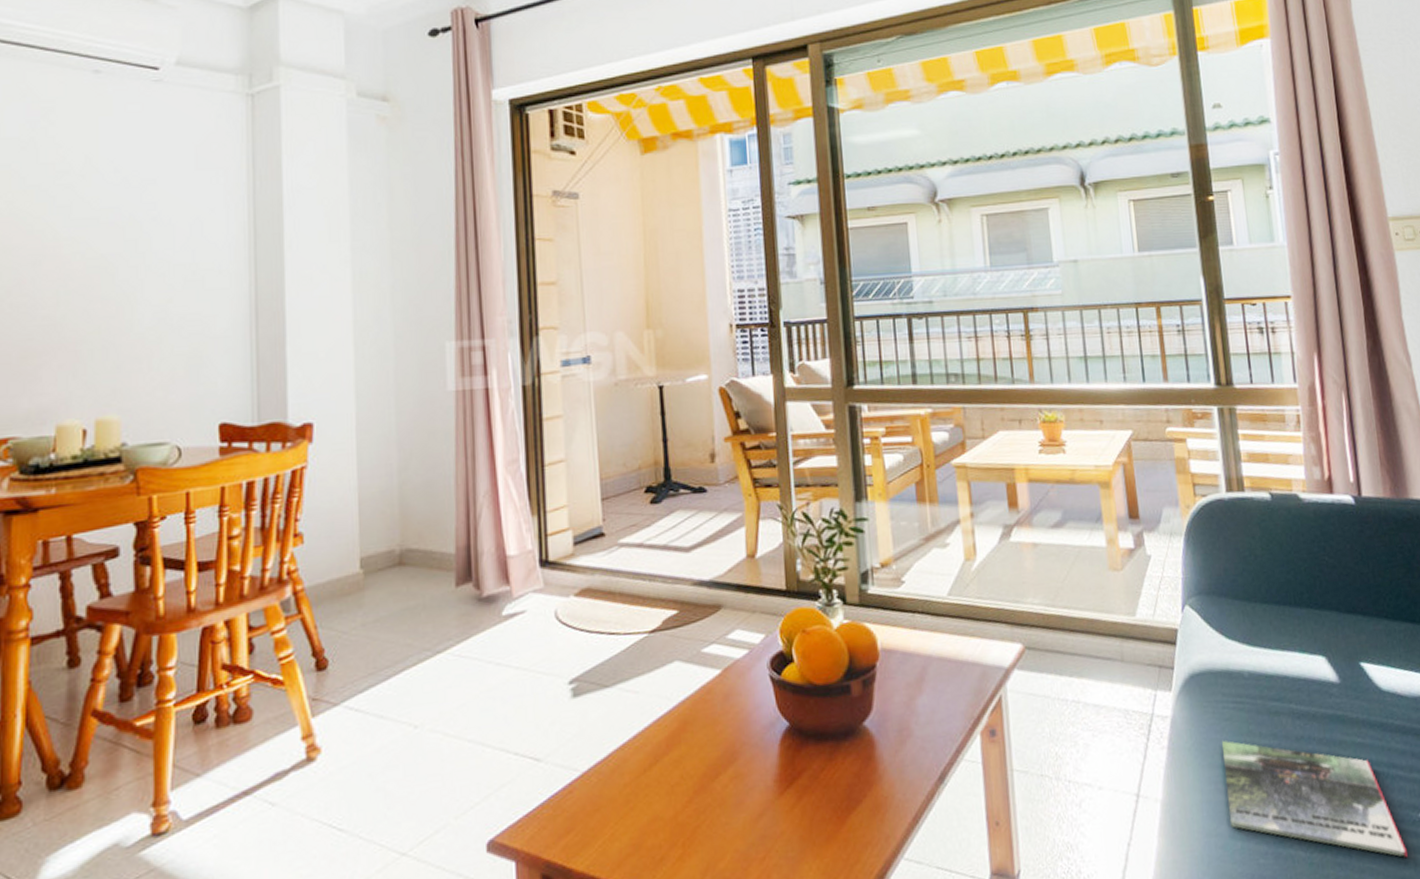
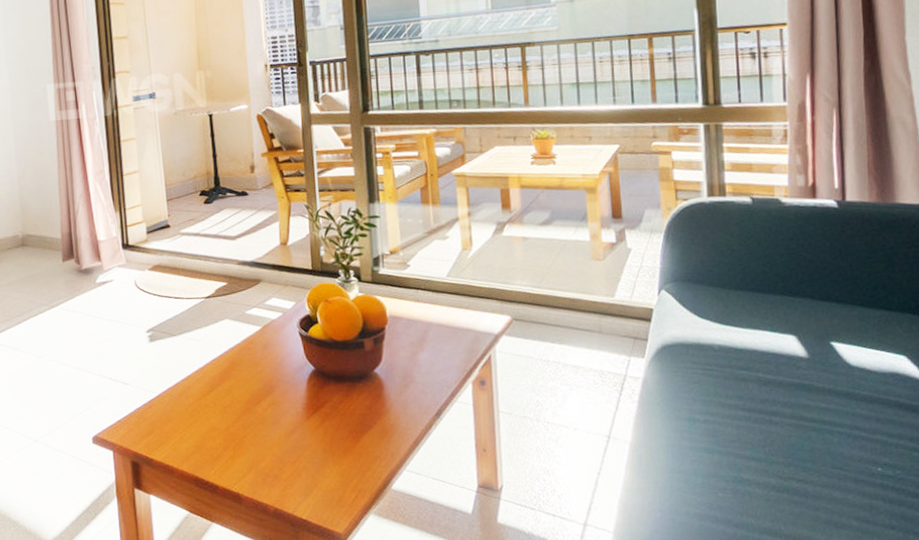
magazine: present [1222,741,1408,857] -> none [690,399,863,502]

